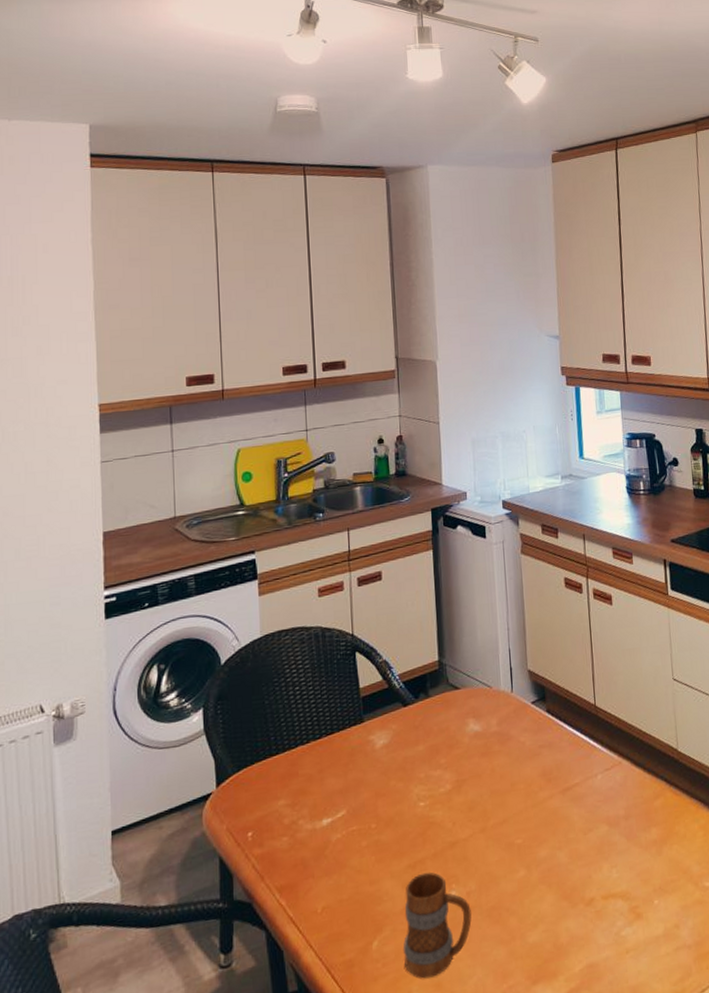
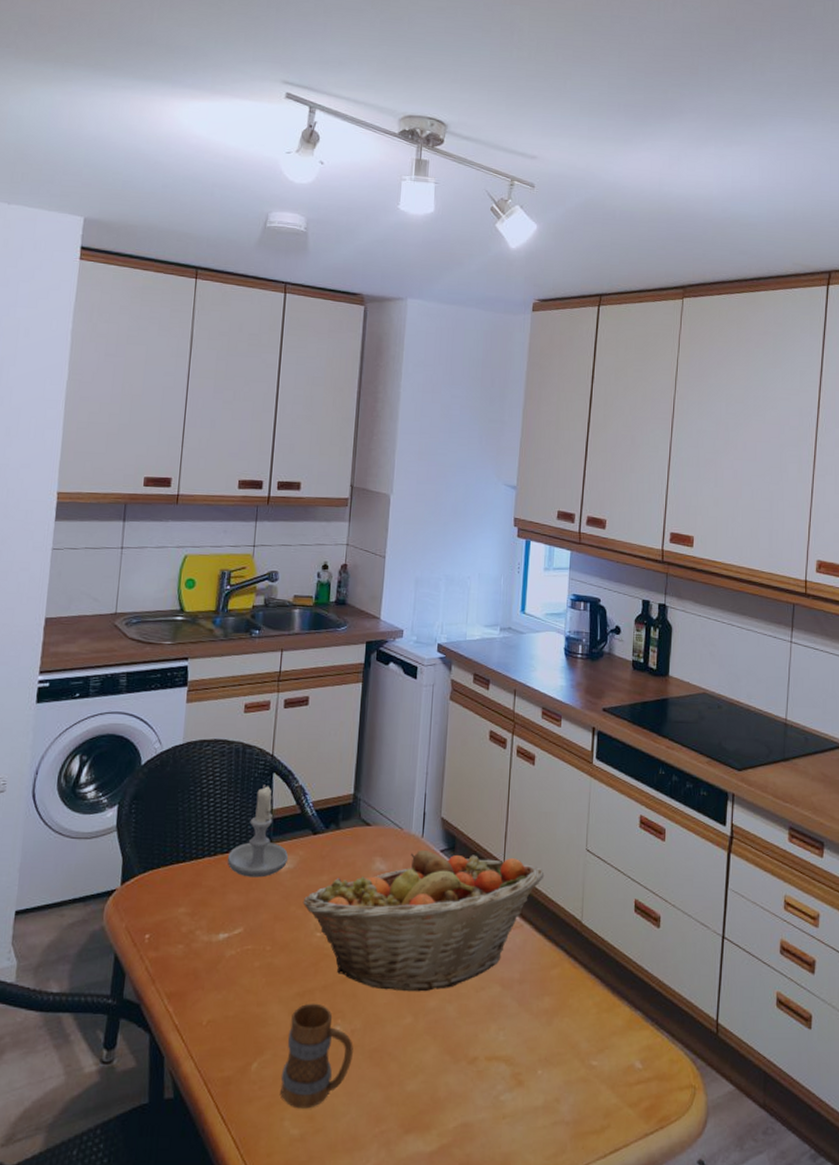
candle: none [320,665,381,760] -> present [227,784,288,878]
fruit basket: none [402,698,636,848] -> present [303,849,545,992]

